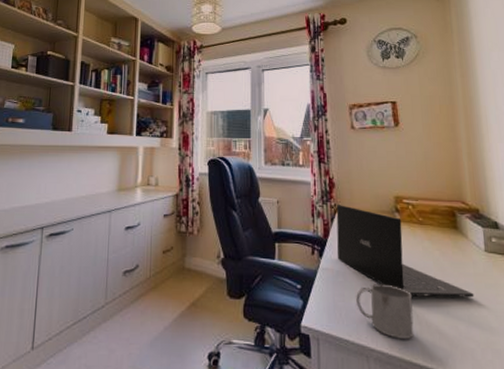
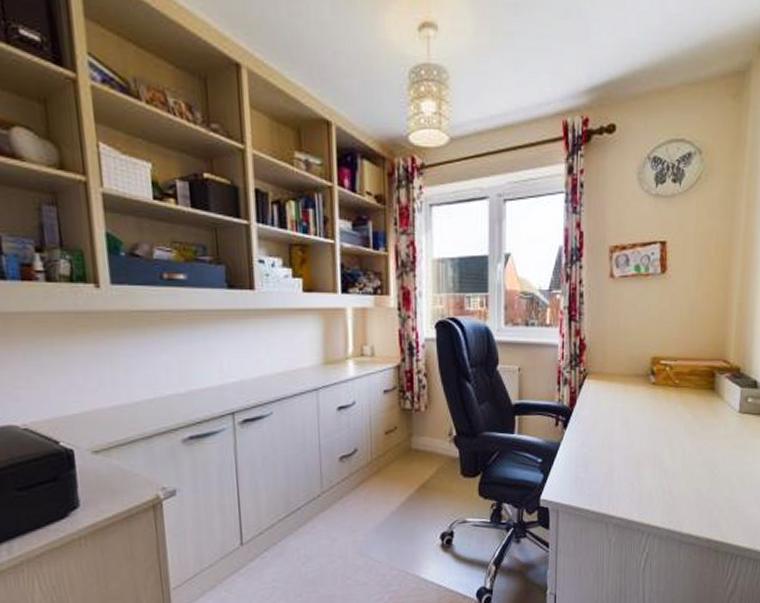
laptop: present [336,205,474,298] -> none [583,369,721,463]
mug: present [356,284,414,340] -> none [600,452,658,505]

